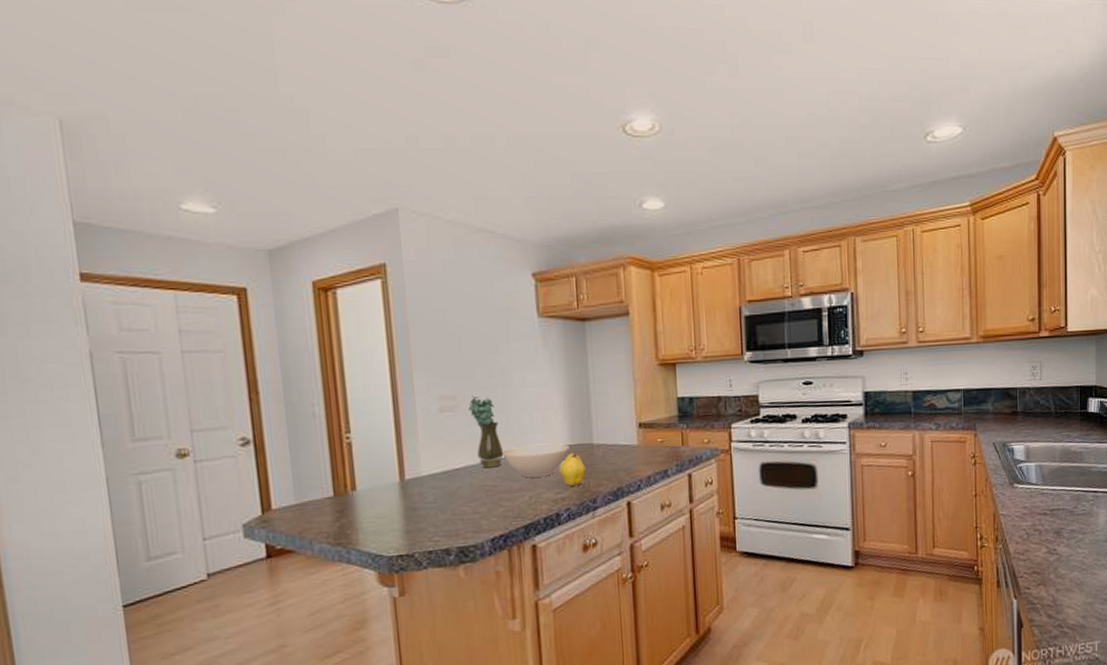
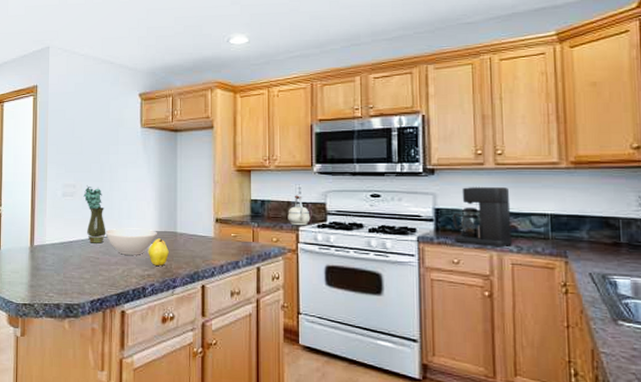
kettle: none [718,388,743,423] -> present [287,195,311,226]
coffee maker: none [880,365,931,427] -> present [453,187,512,248]

